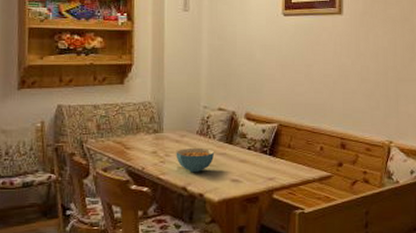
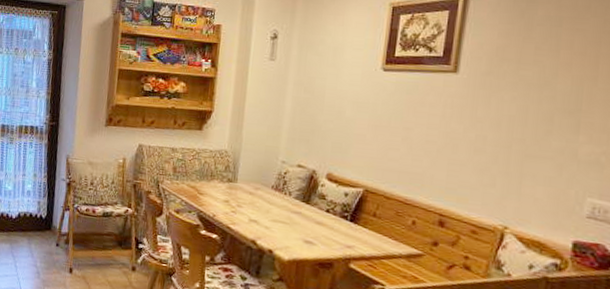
cereal bowl: present [176,148,214,173] -> none [248,201,288,228]

